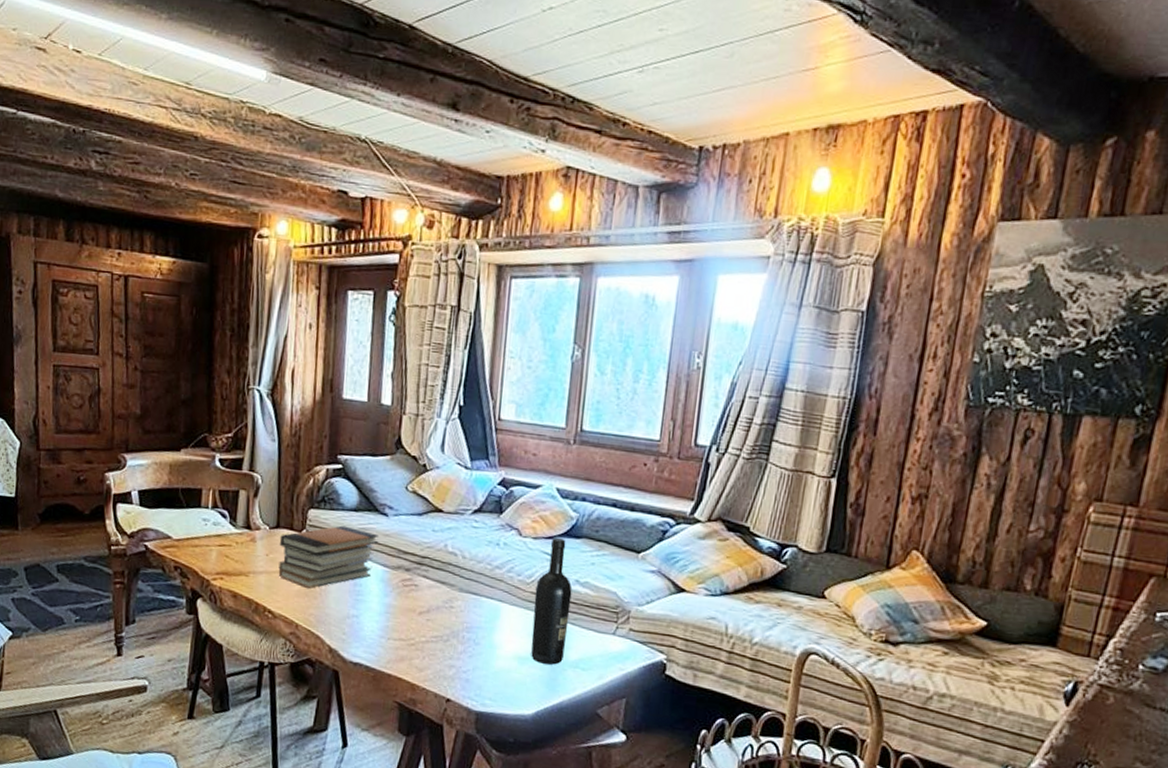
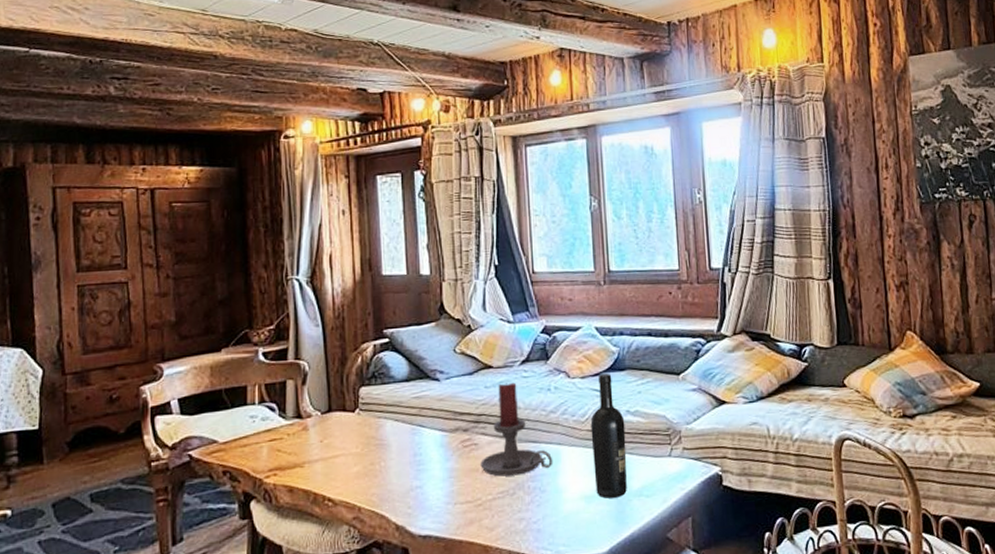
book stack: present [278,525,379,589] -> none [333,397,434,468]
candle holder: none [418,530,492,624] -> present [480,382,553,477]

